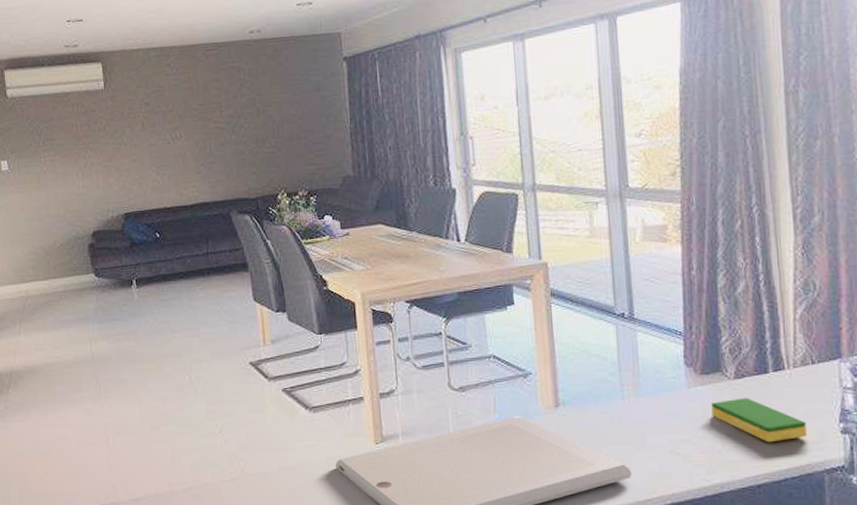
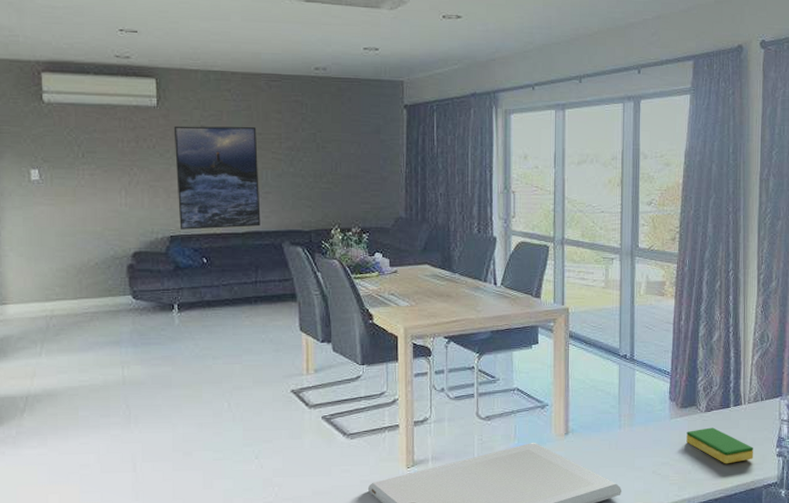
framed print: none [120,98,208,206] -> present [173,125,261,230]

